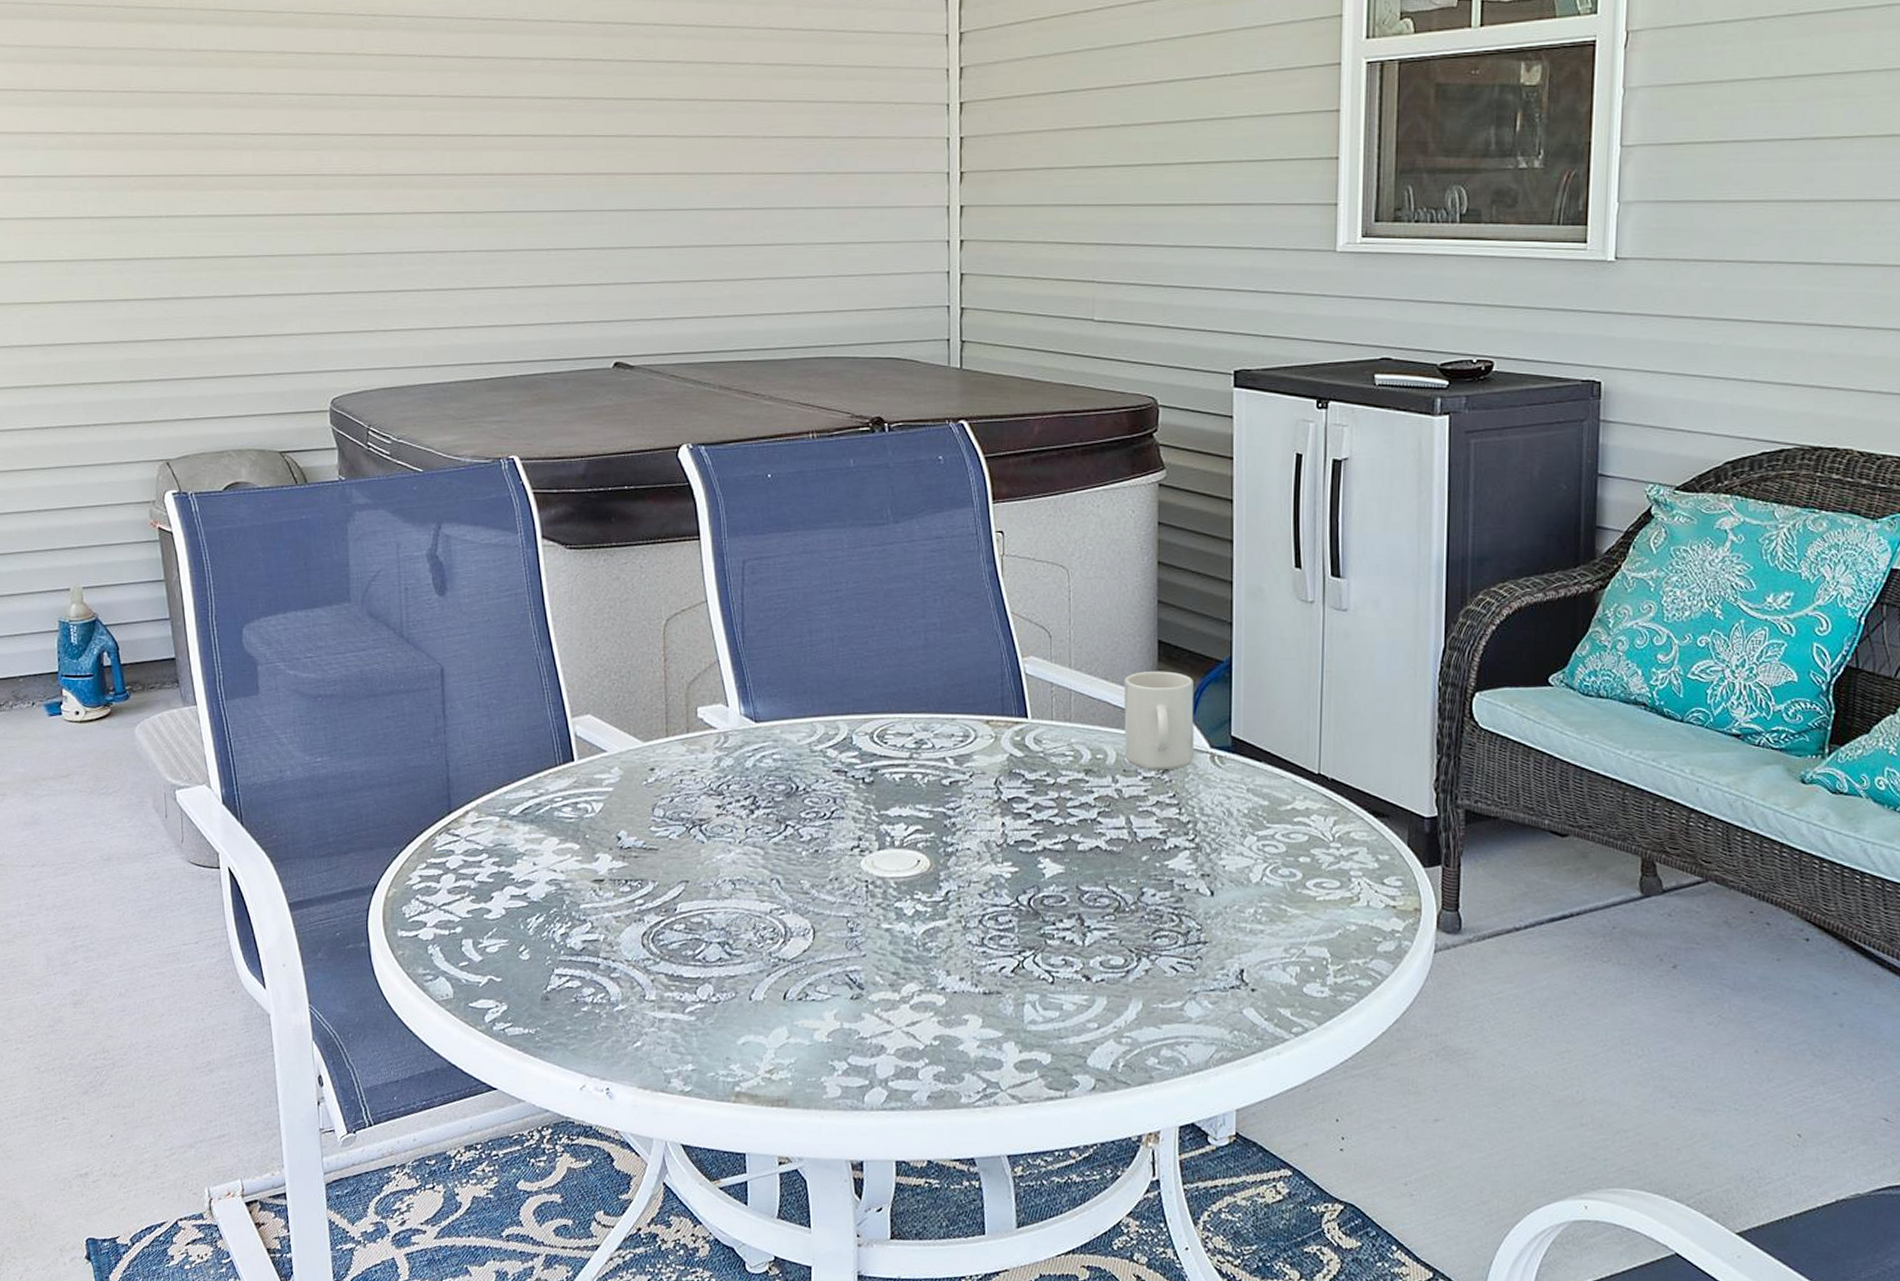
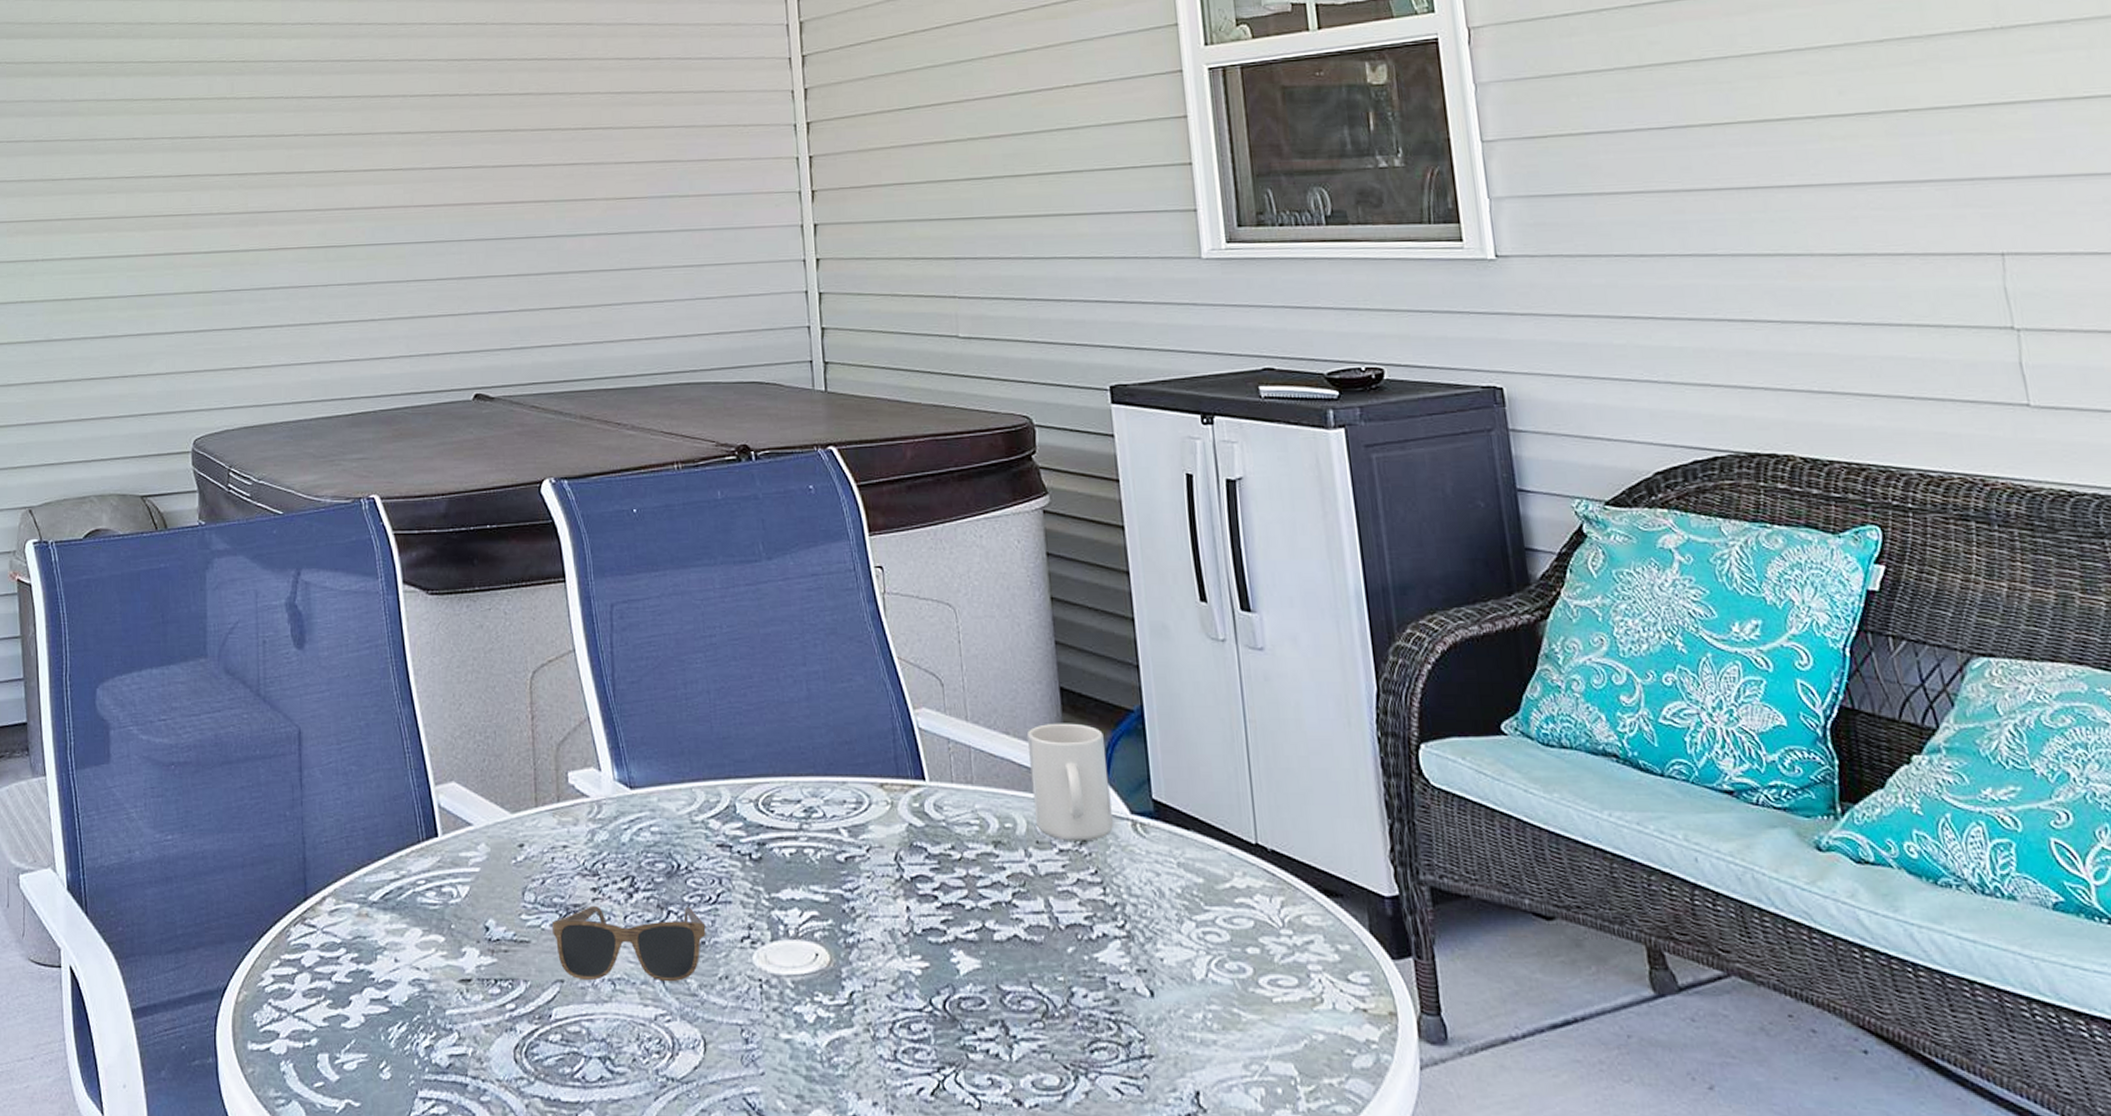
sunglasses: none [679,820,820,883] -> present [552,905,706,982]

